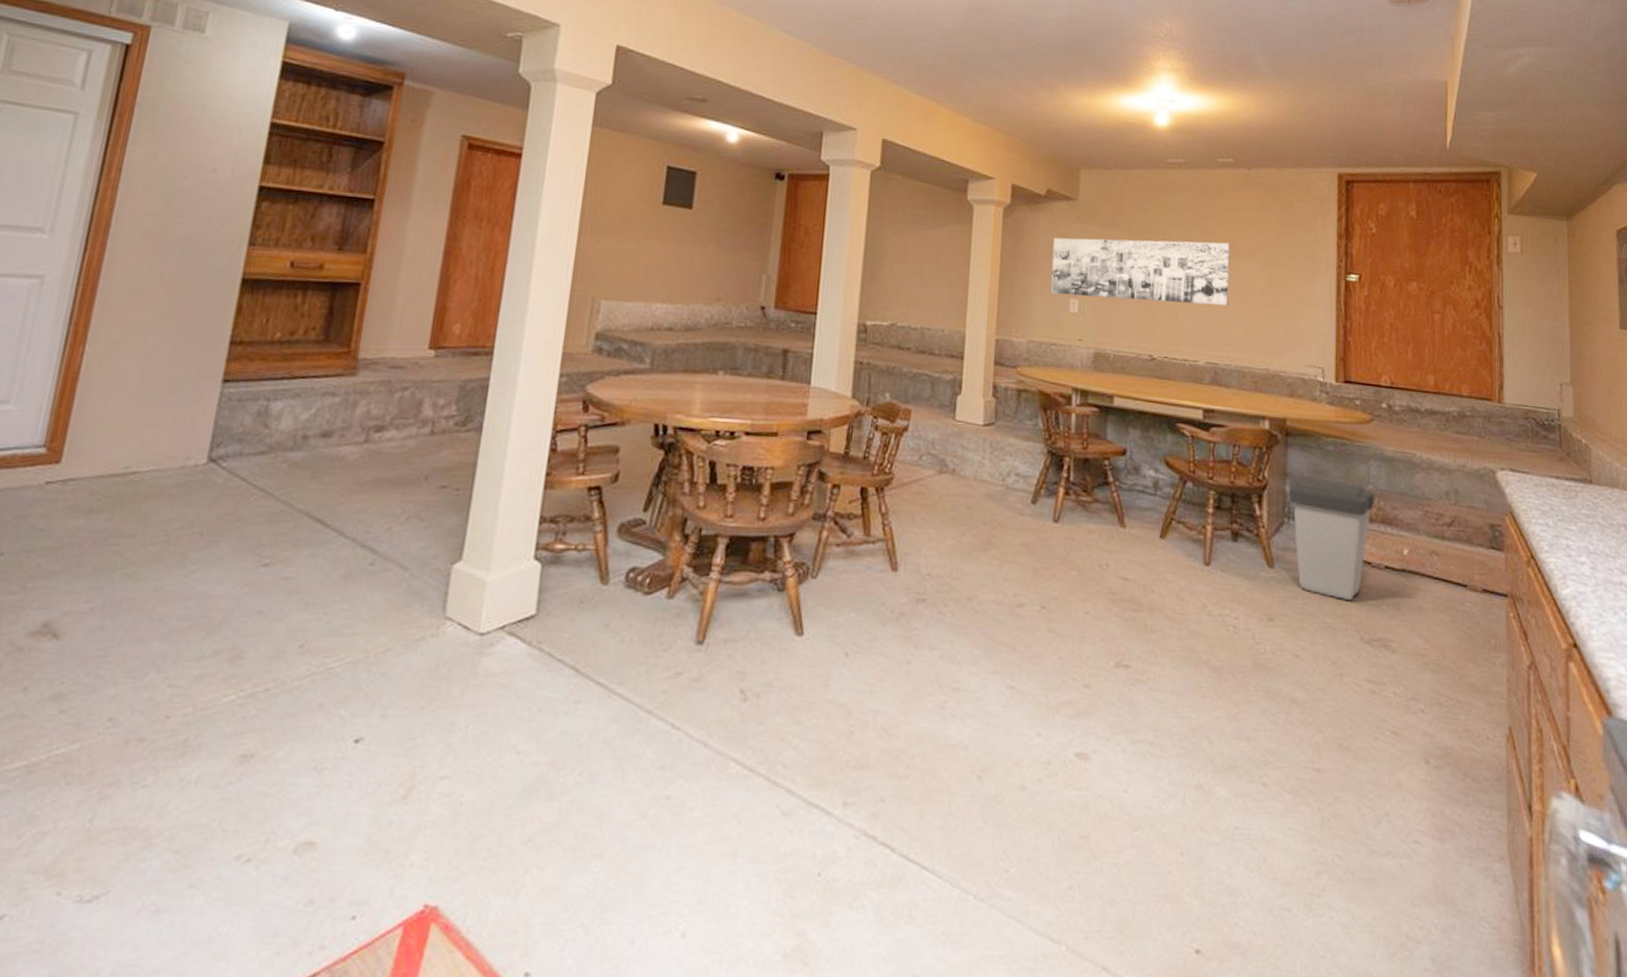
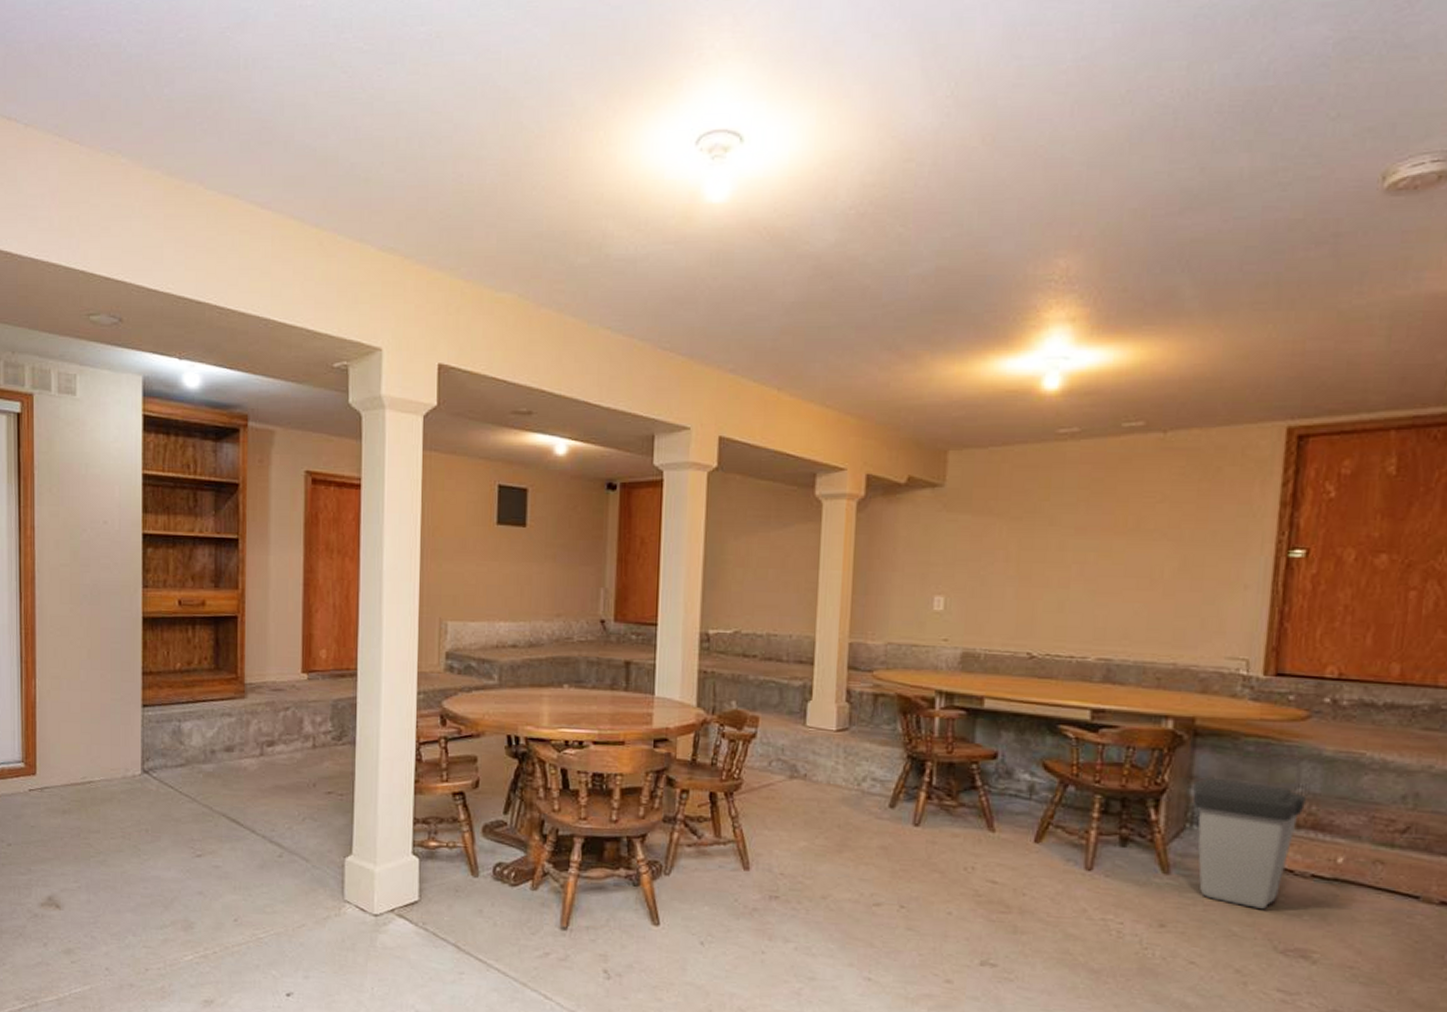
wall art: present [1050,237,1230,306] -> none [911,522,1134,595]

